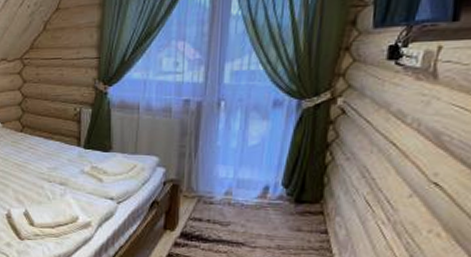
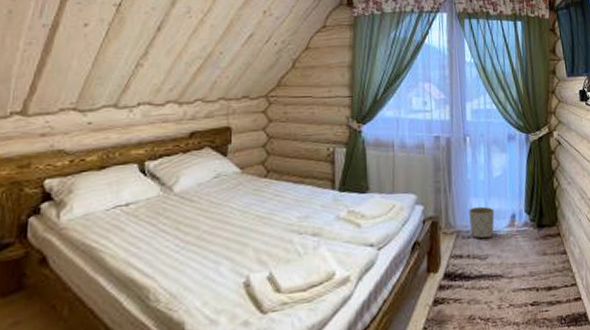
planter: none [213,174,244,207] -> present [469,206,495,238]

